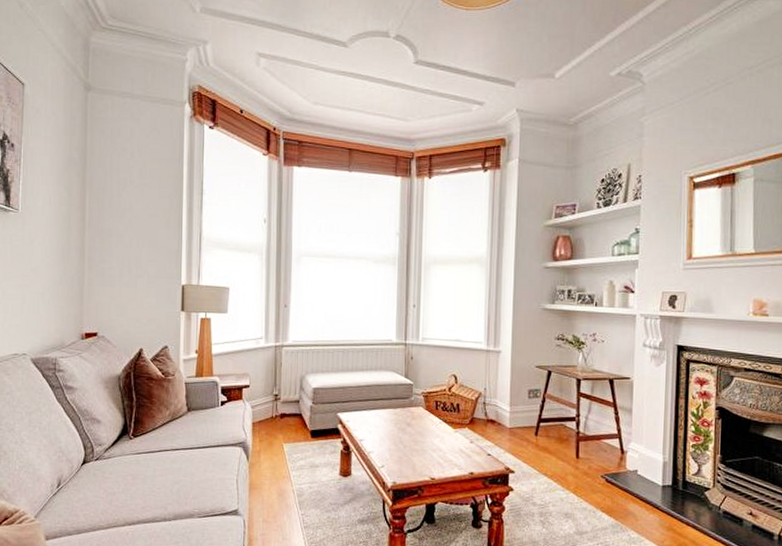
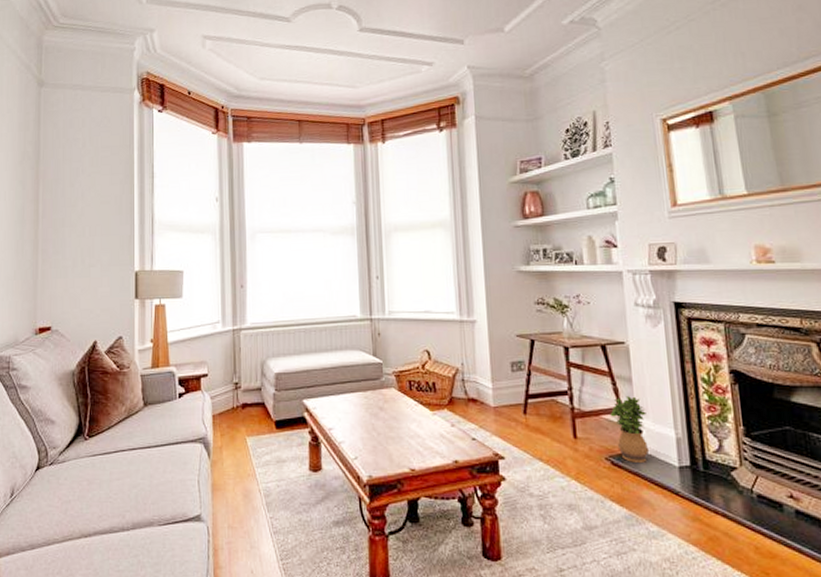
potted plant: none [610,425,641,481] -> present [610,396,650,462]

